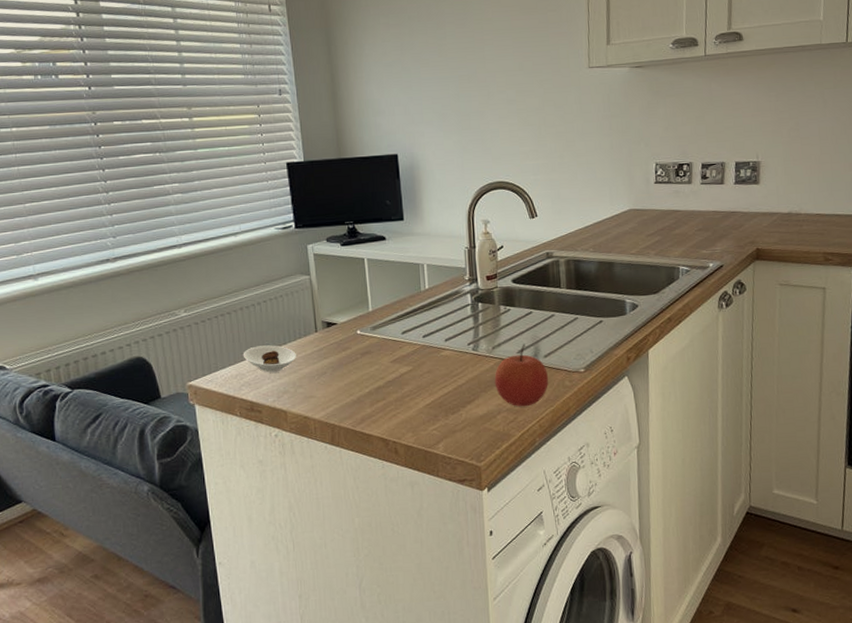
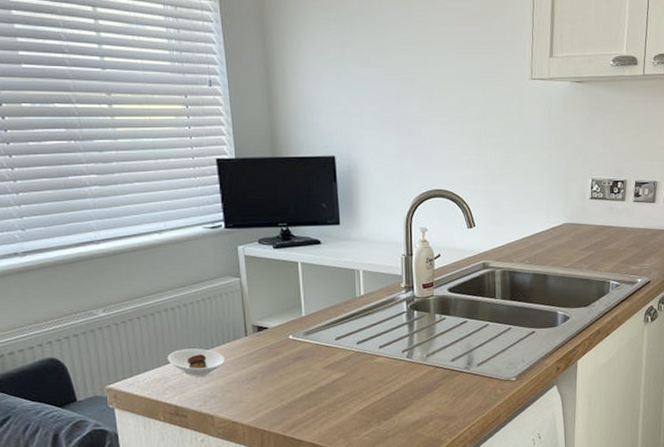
apple: present [494,343,549,407] -> none [427,352,481,414]

